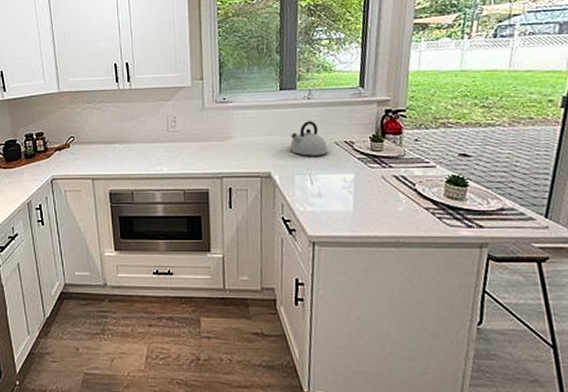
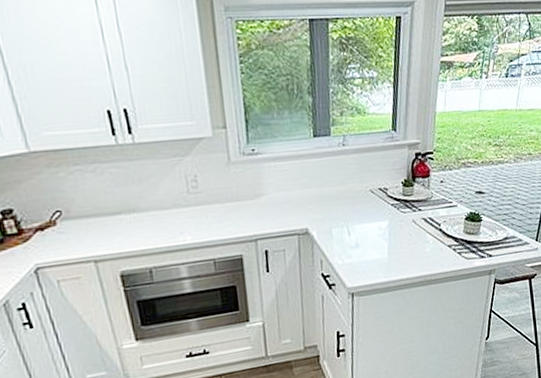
kettle: present [289,121,328,156] -> none [326,169,364,207]

